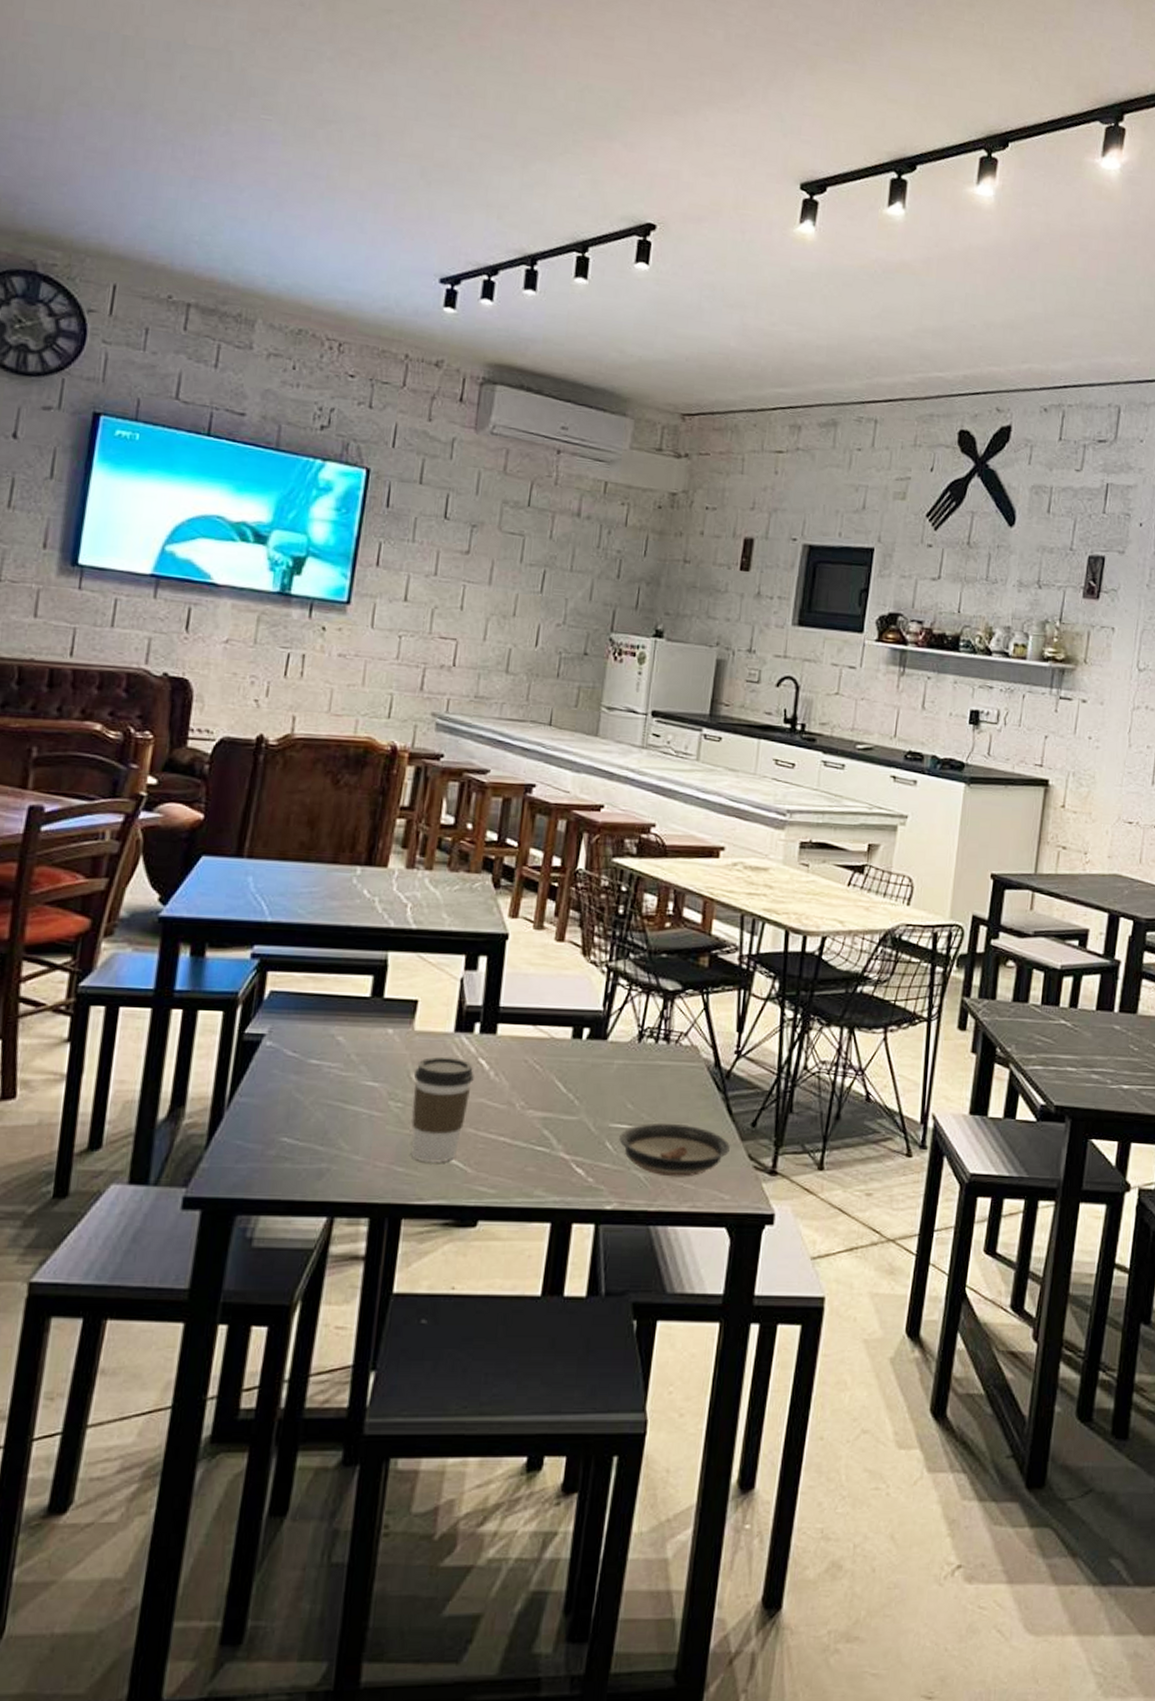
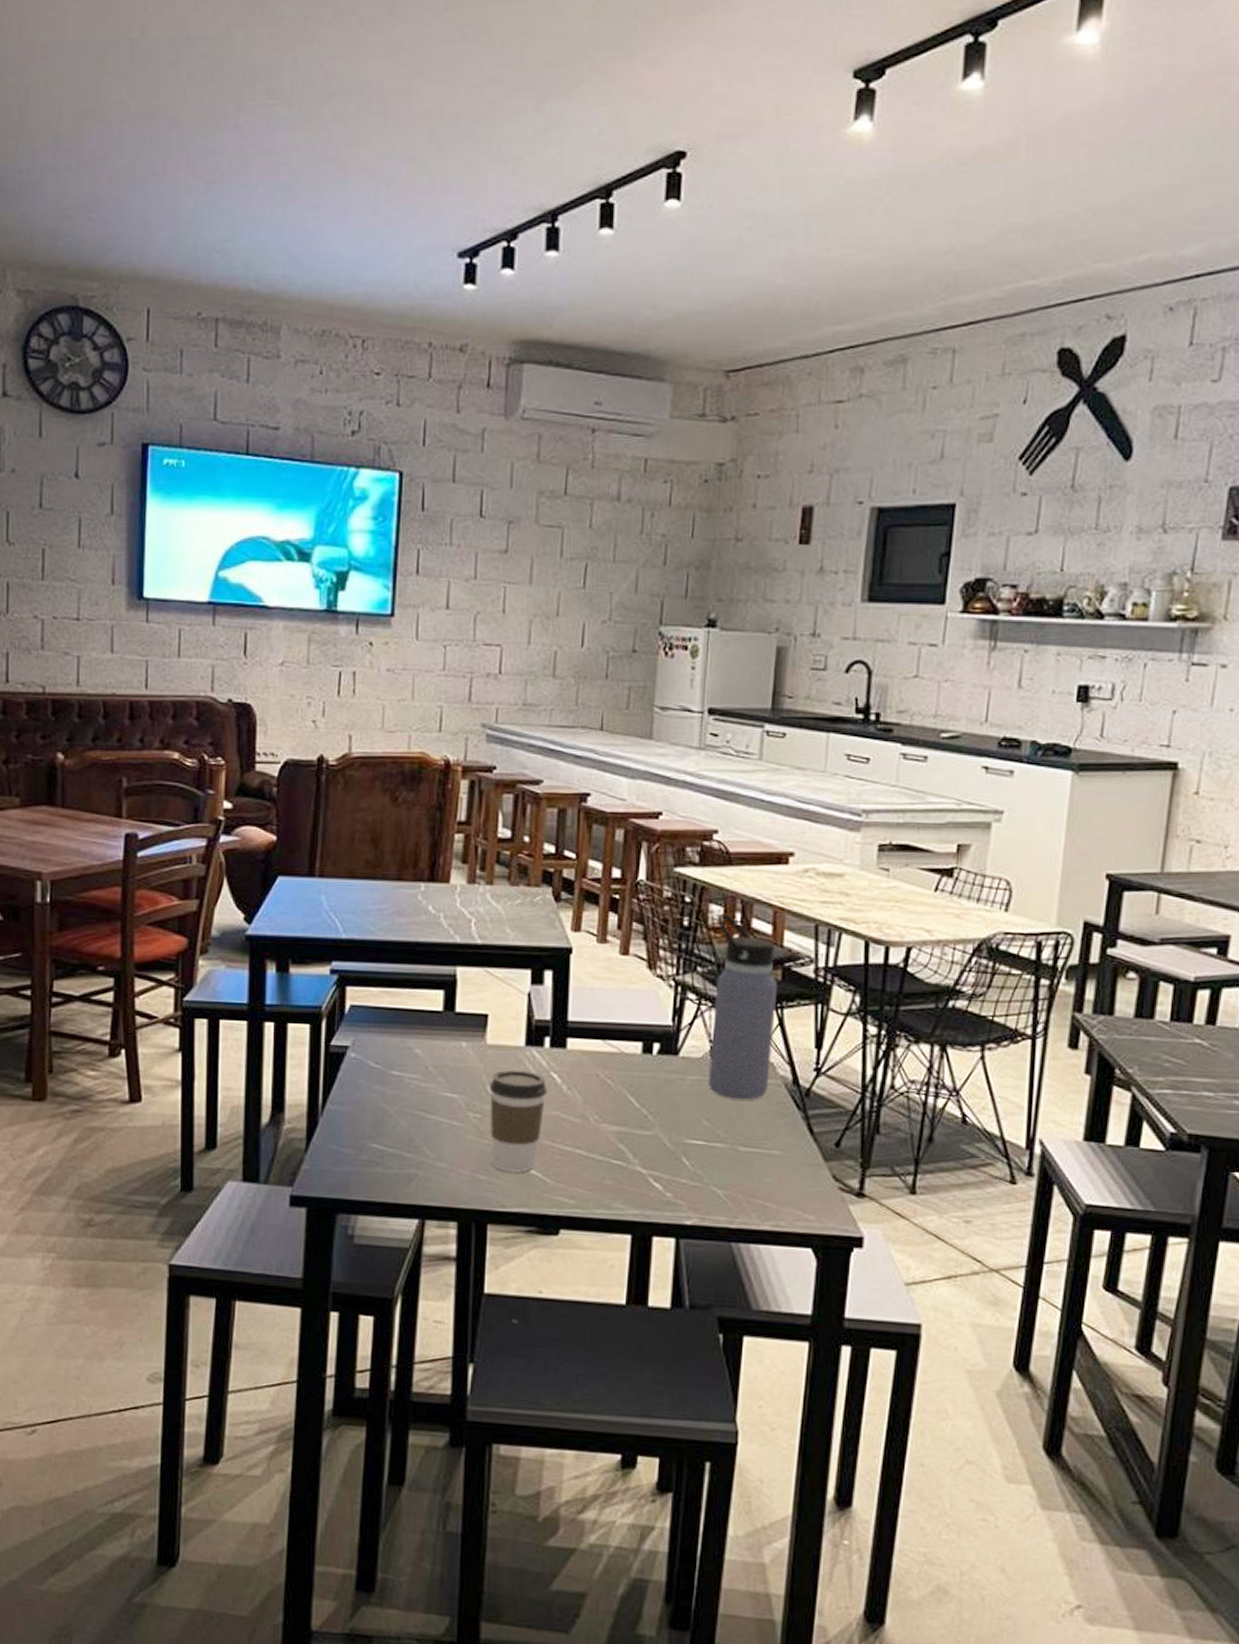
saucer: present [619,1123,730,1177] -> none [696,1140,812,1196]
water bottle: none [634,902,705,1083] -> present [707,913,778,1100]

